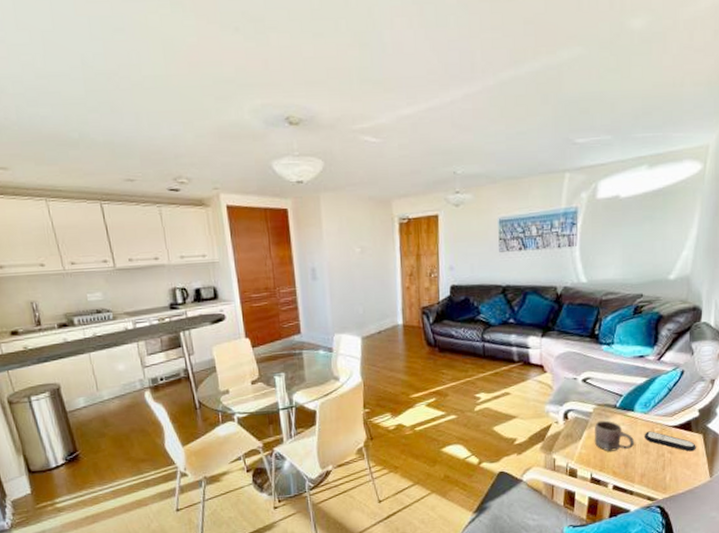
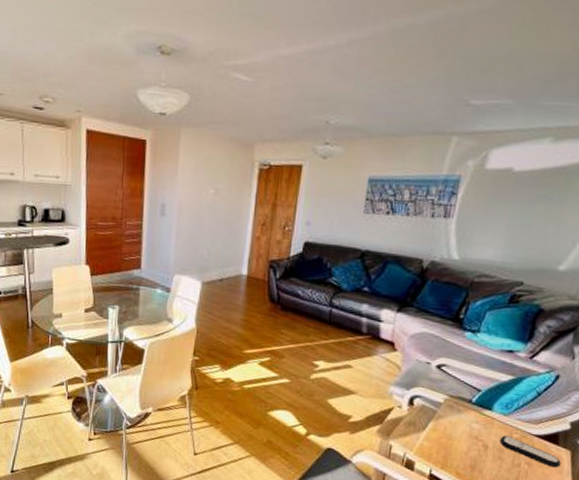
mug: present [595,420,635,452] -> none [440,413,488,451]

